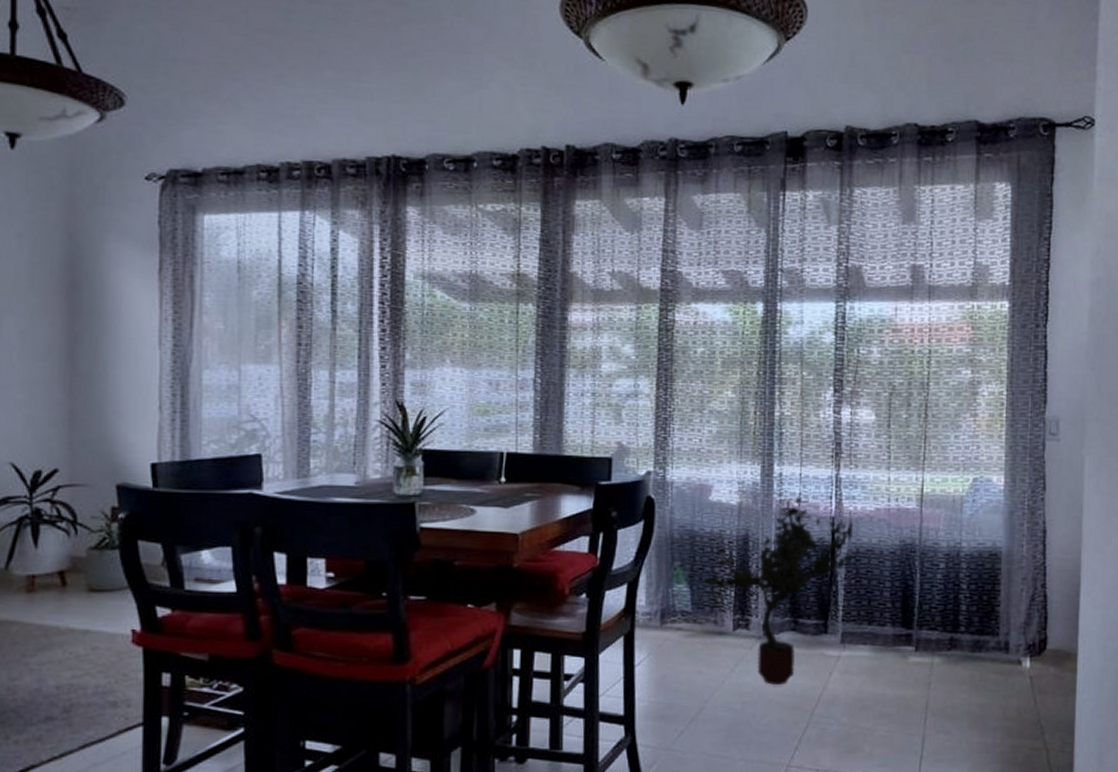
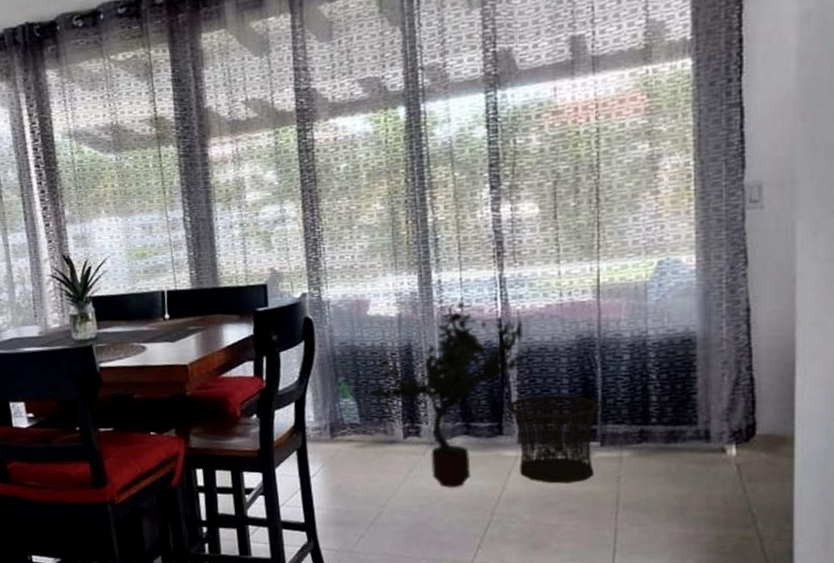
basket: none [834,596,917,687] -> present [508,395,600,484]

